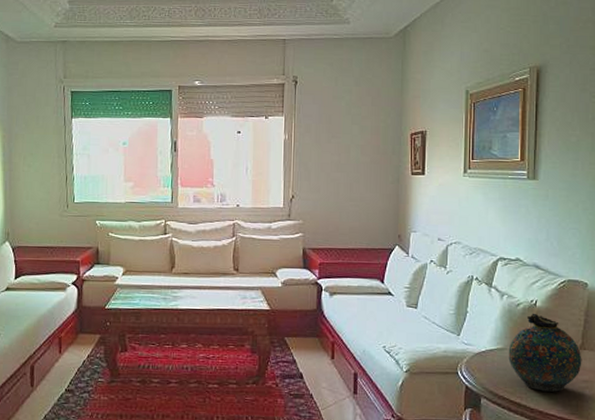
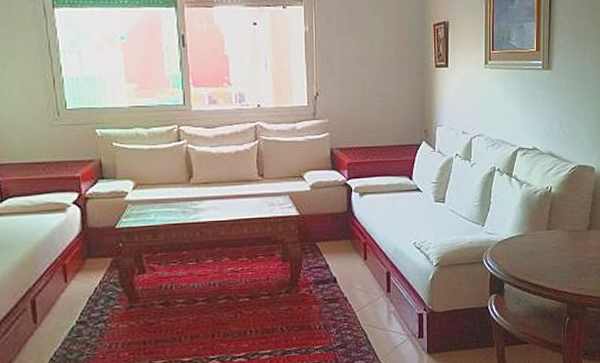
snuff bottle: present [508,313,582,392] -> none [527,199,590,271]

